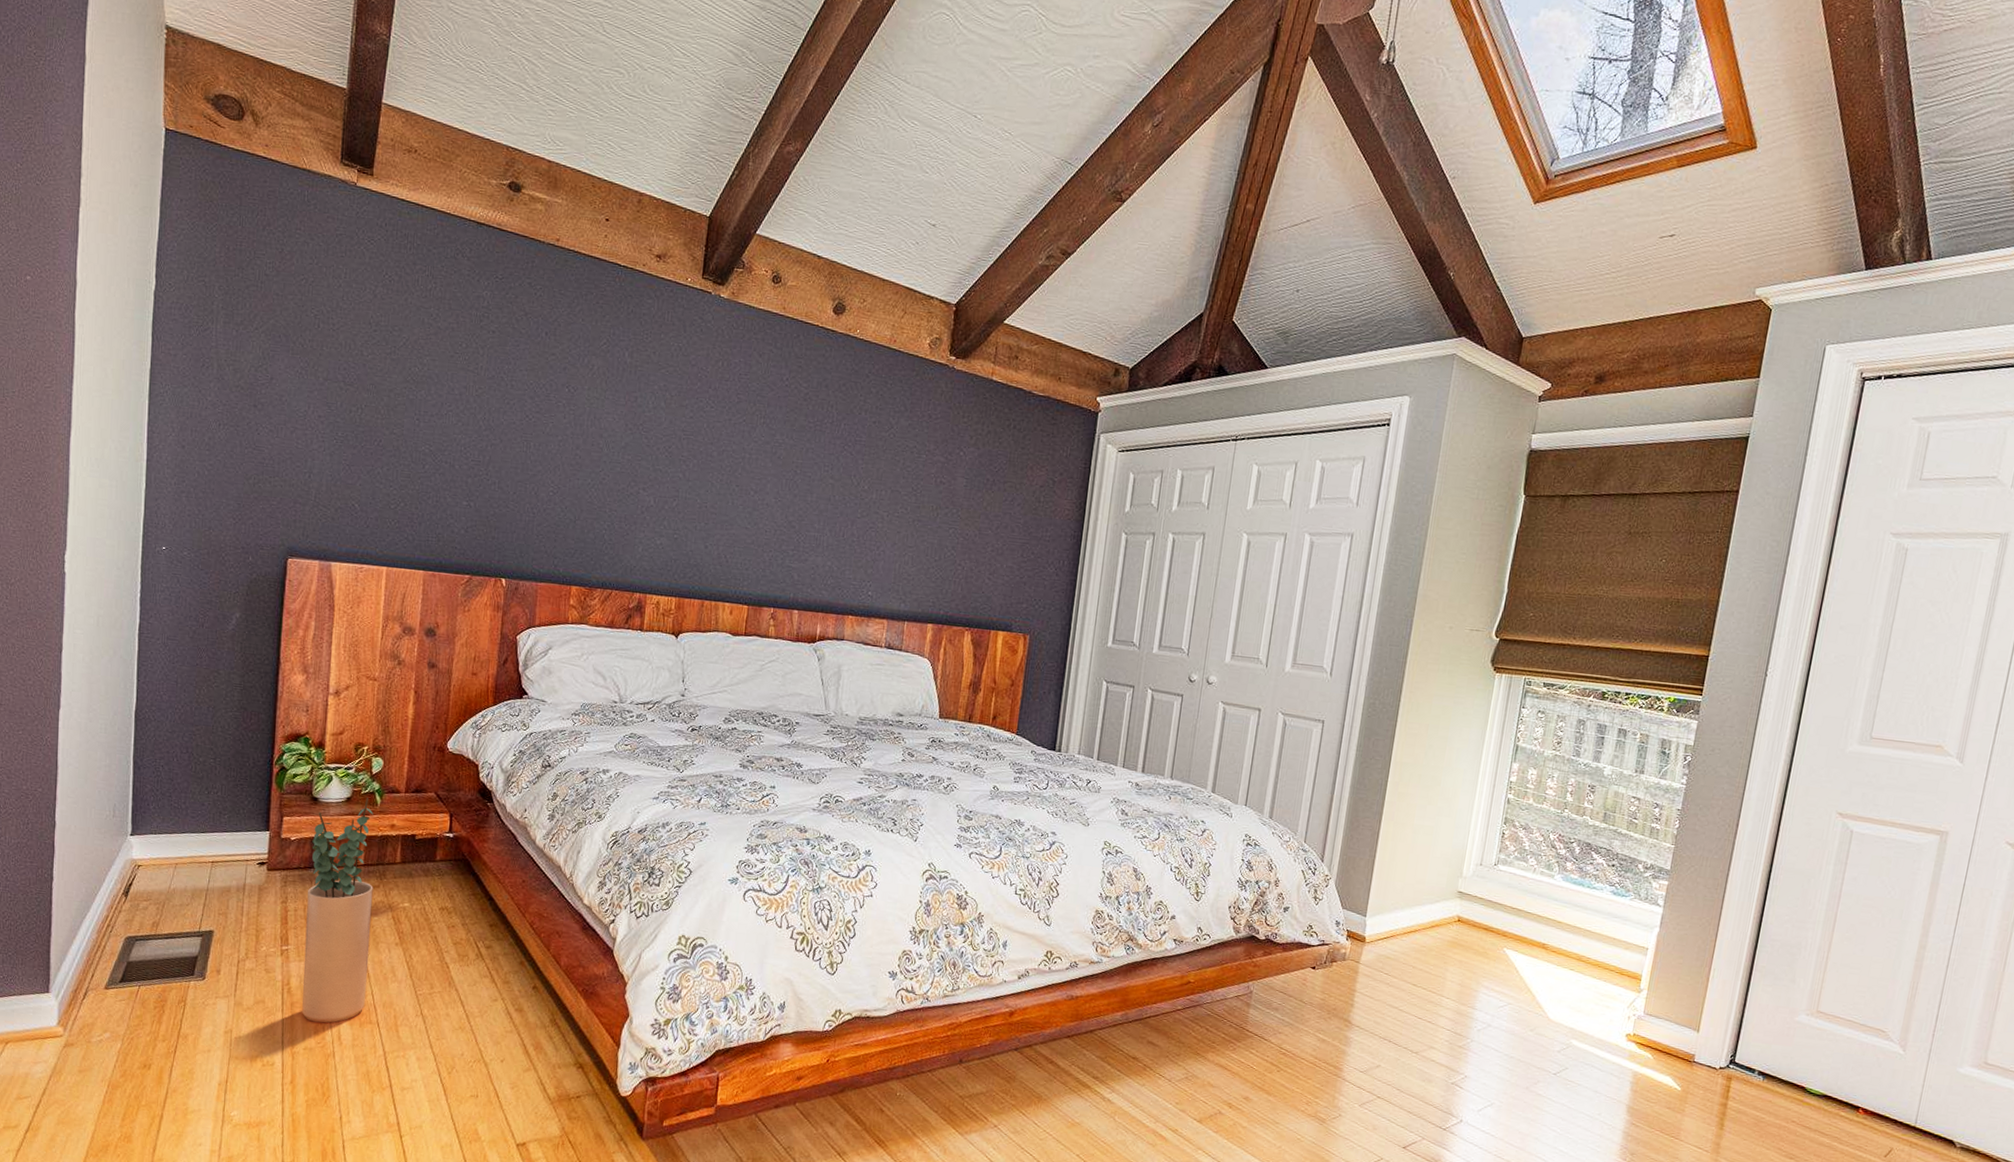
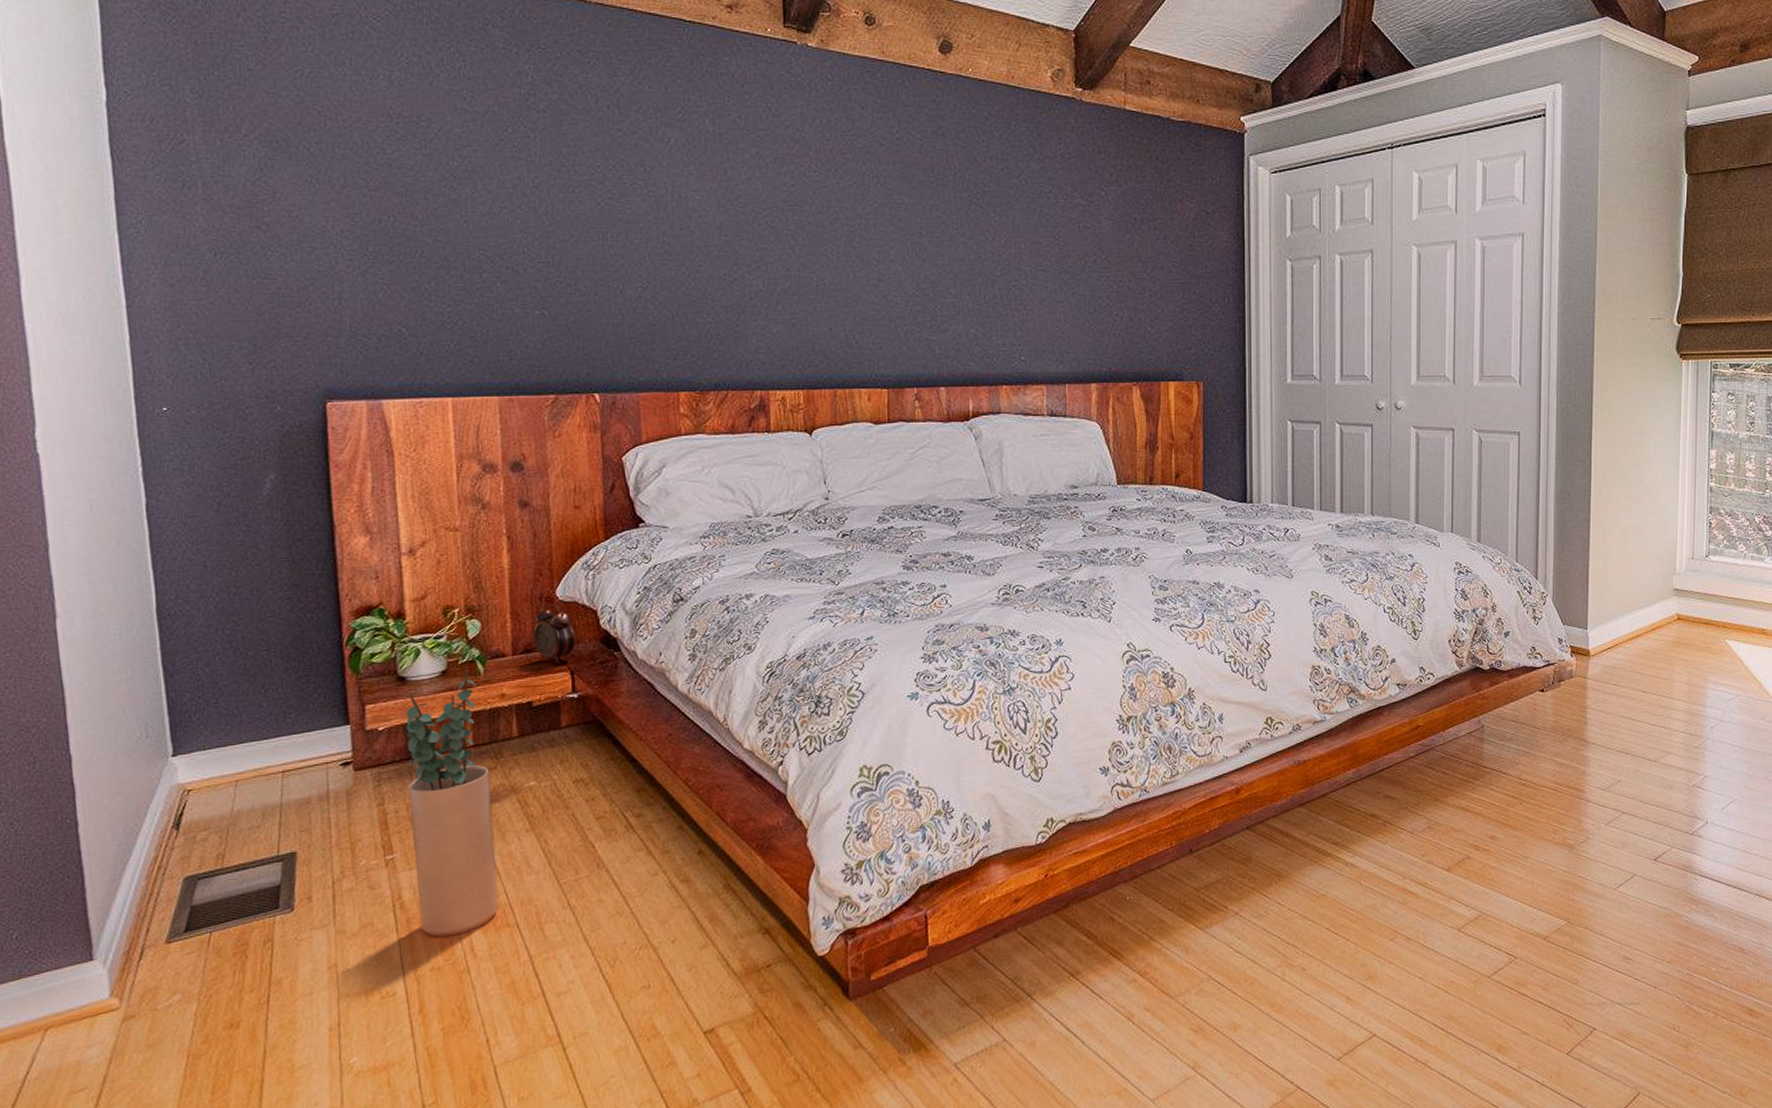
alarm clock: none [423,753,458,805] -> present [532,603,576,663]

